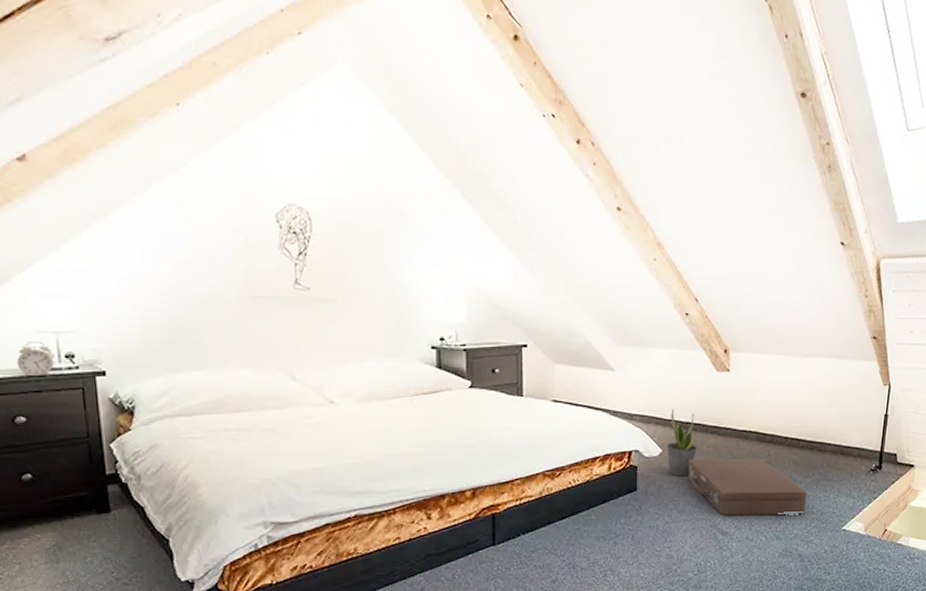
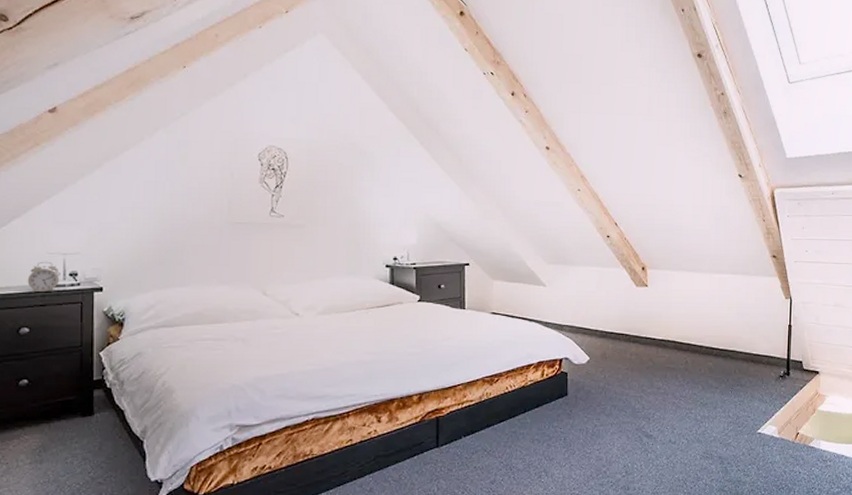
potted plant: present [666,409,698,477] -> none [593,320,622,382]
briefcase: present [688,458,807,515] -> none [613,365,723,419]

